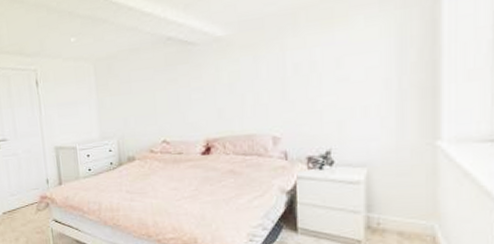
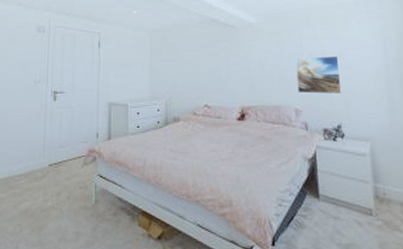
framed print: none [275,66,335,118] -> present [295,56,342,95]

